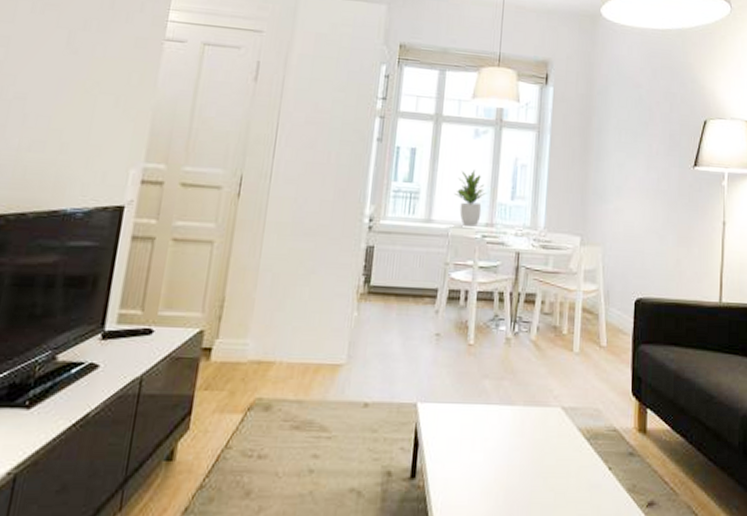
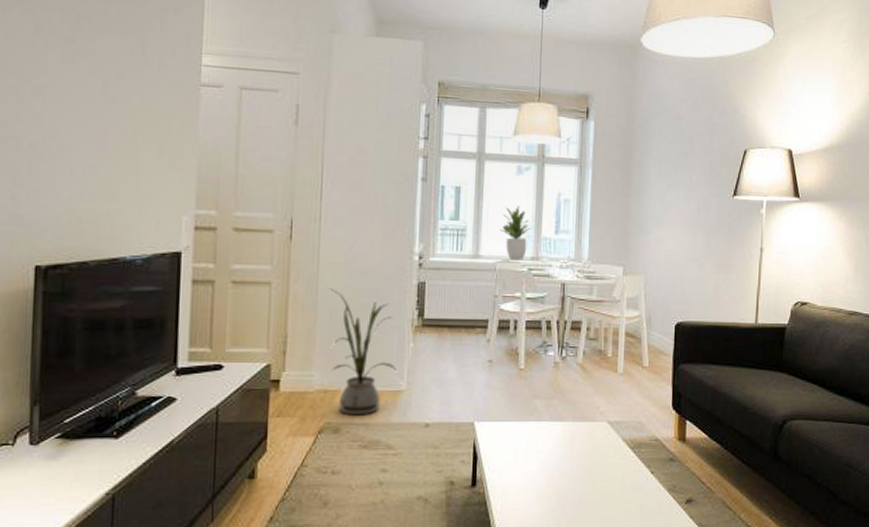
house plant: none [268,250,337,391] -> present [328,288,396,416]

